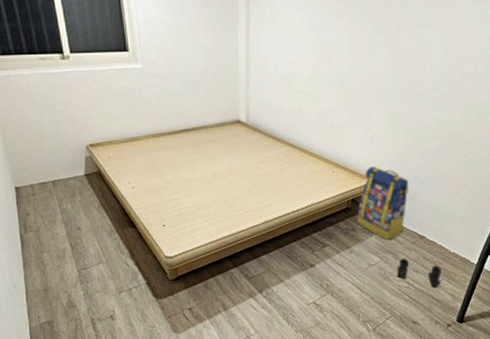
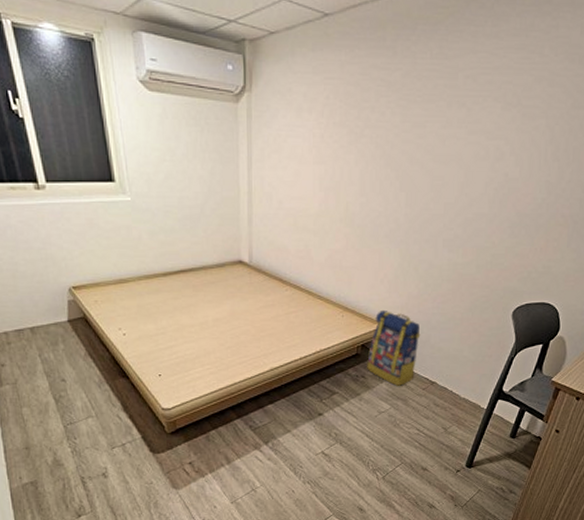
boots: present [397,258,441,287] -> none [407,404,452,433]

